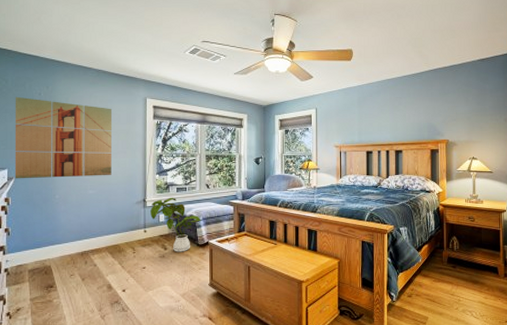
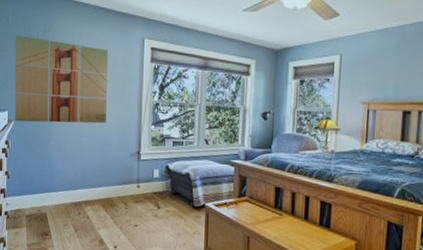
house plant: present [150,197,202,252] -> none [144,151,199,213]

